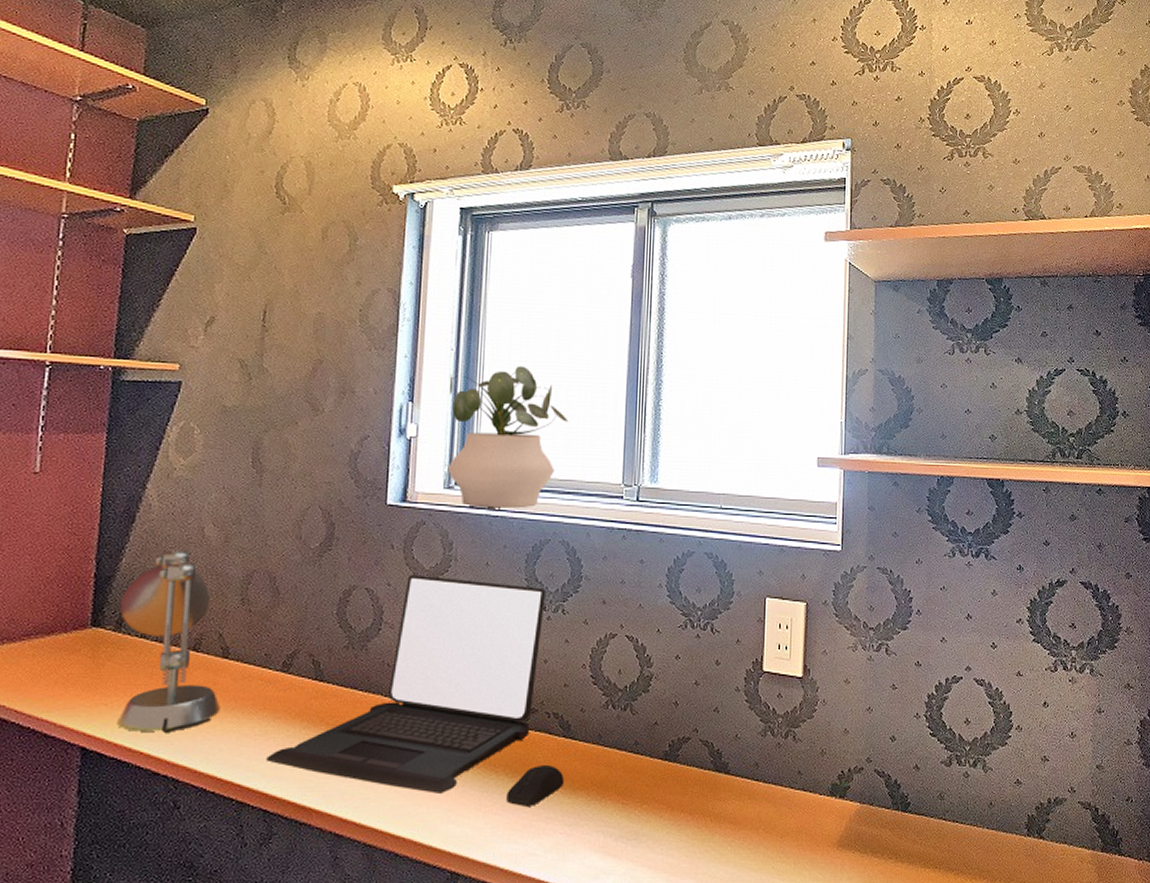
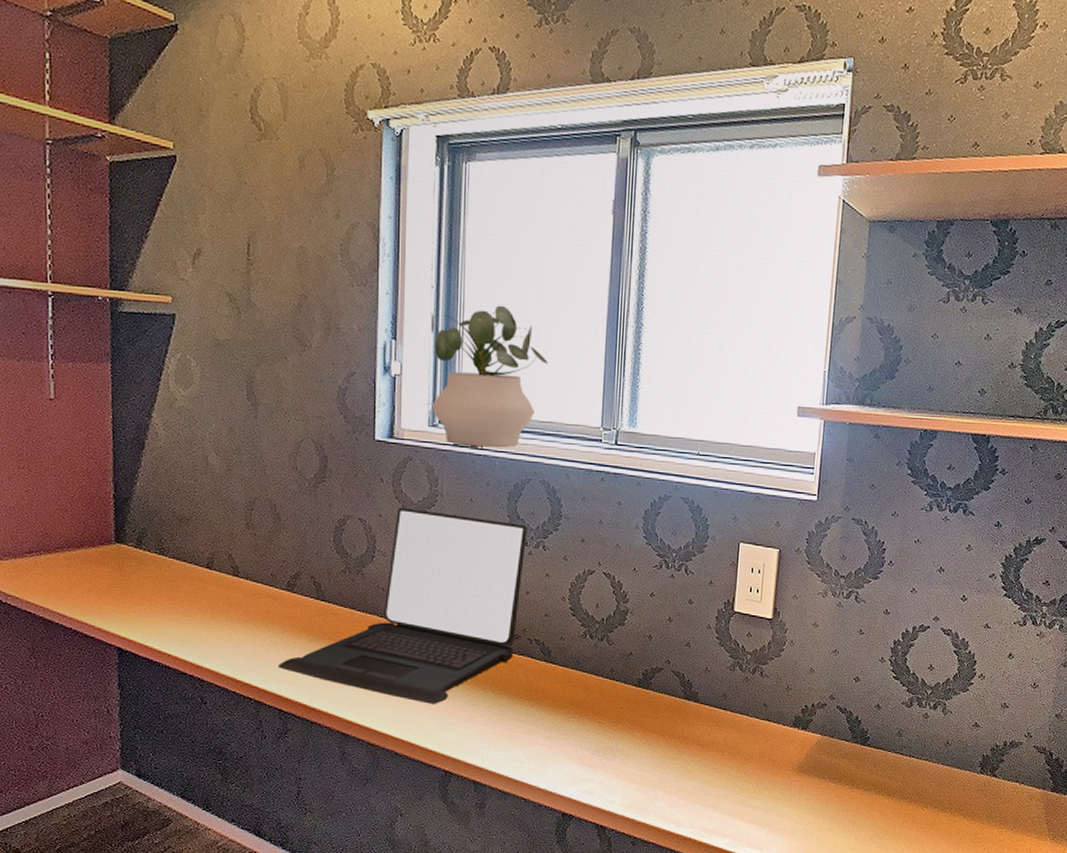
desk lamp: present [117,550,221,733] -> none [138,476,235,639]
computer mouse: present [506,764,565,807] -> none [493,684,546,720]

